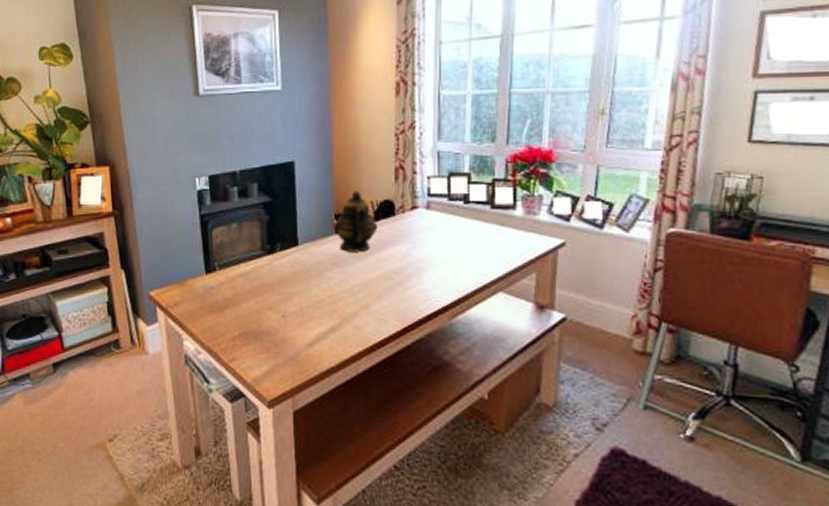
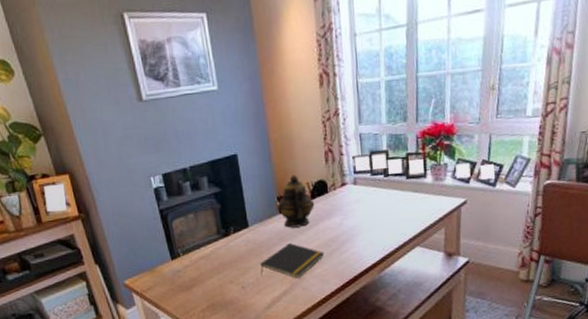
notepad: none [307,270,385,313] -> present [260,243,325,278]

